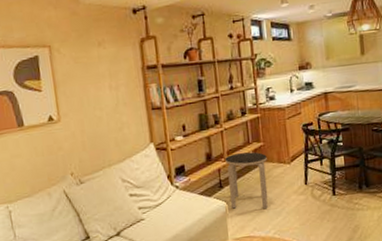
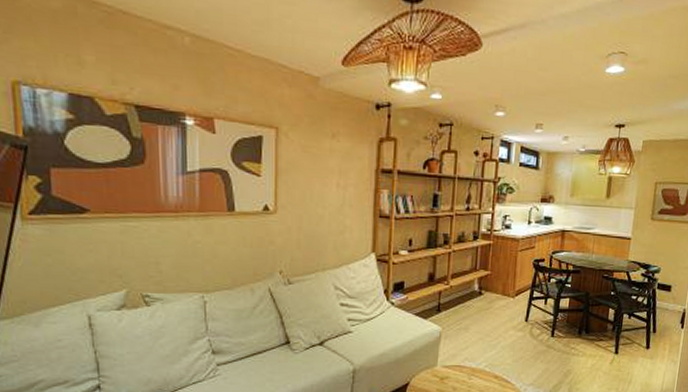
side table: present [225,152,268,209] -> none [446,279,492,339]

